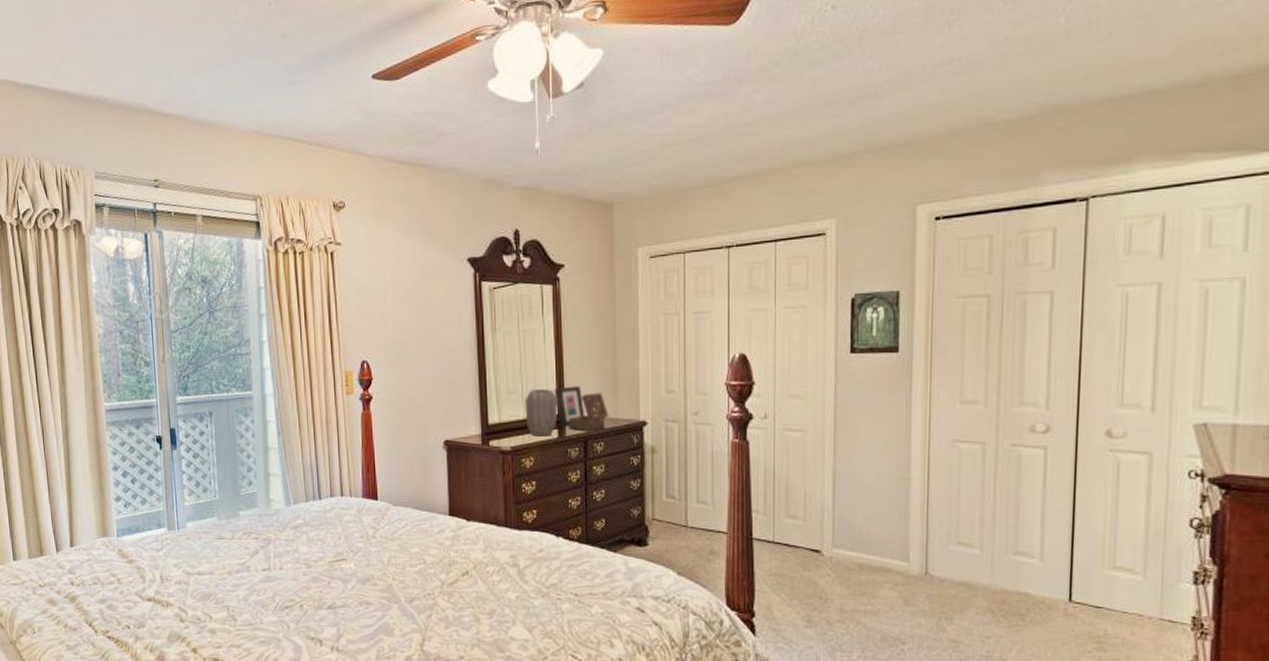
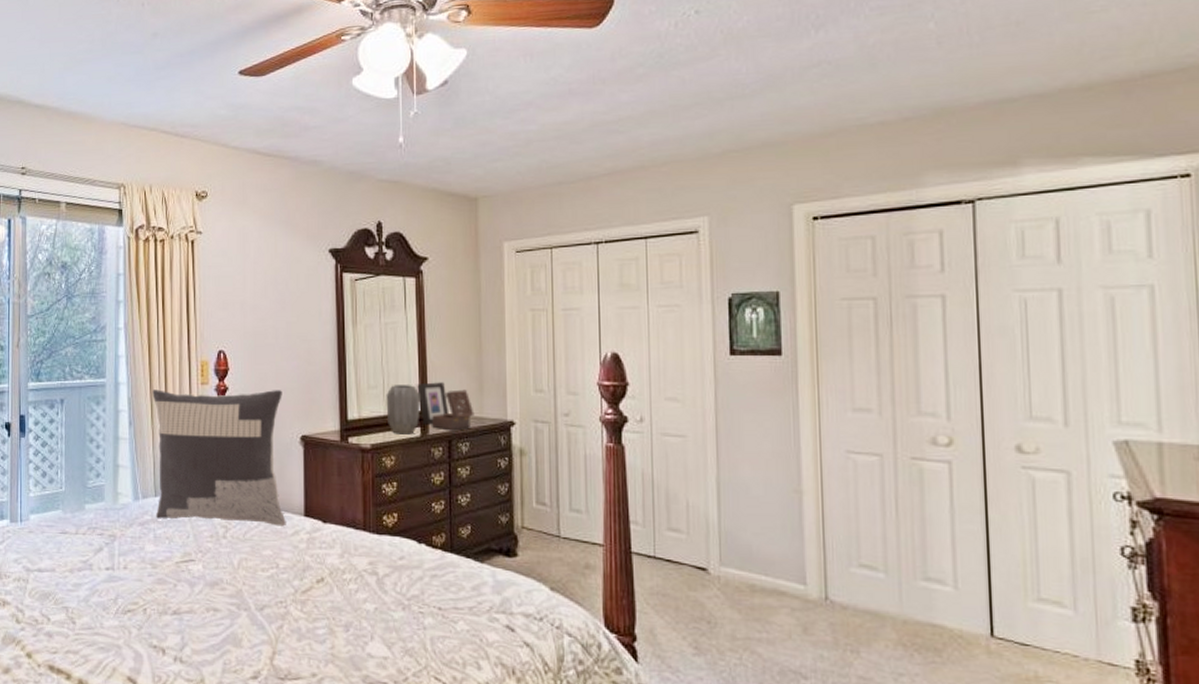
pillow: none [299,398,432,526] -> present [152,389,286,527]

